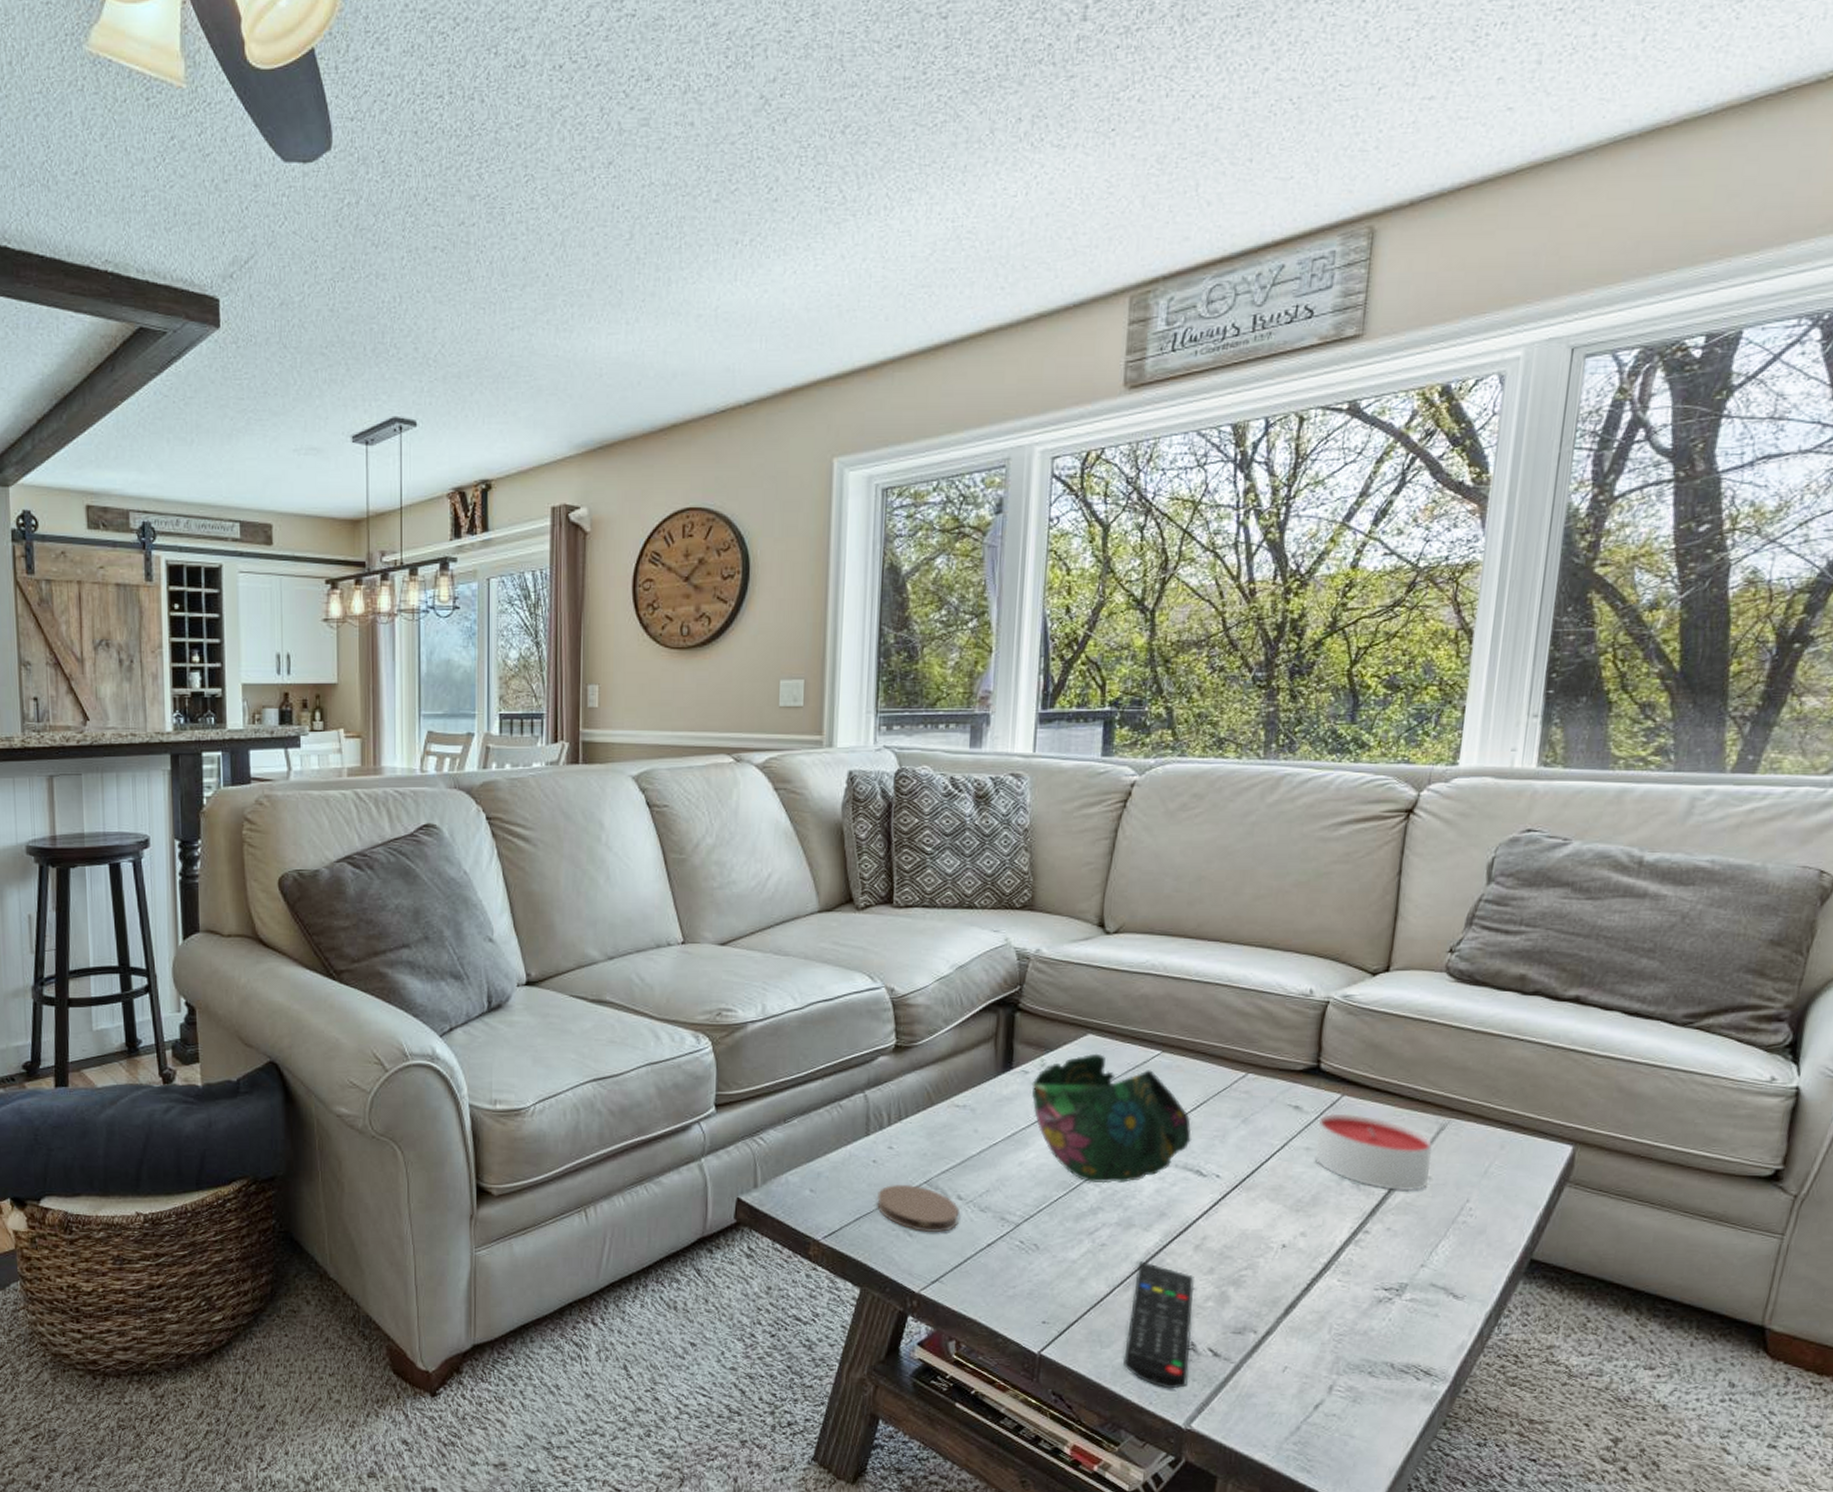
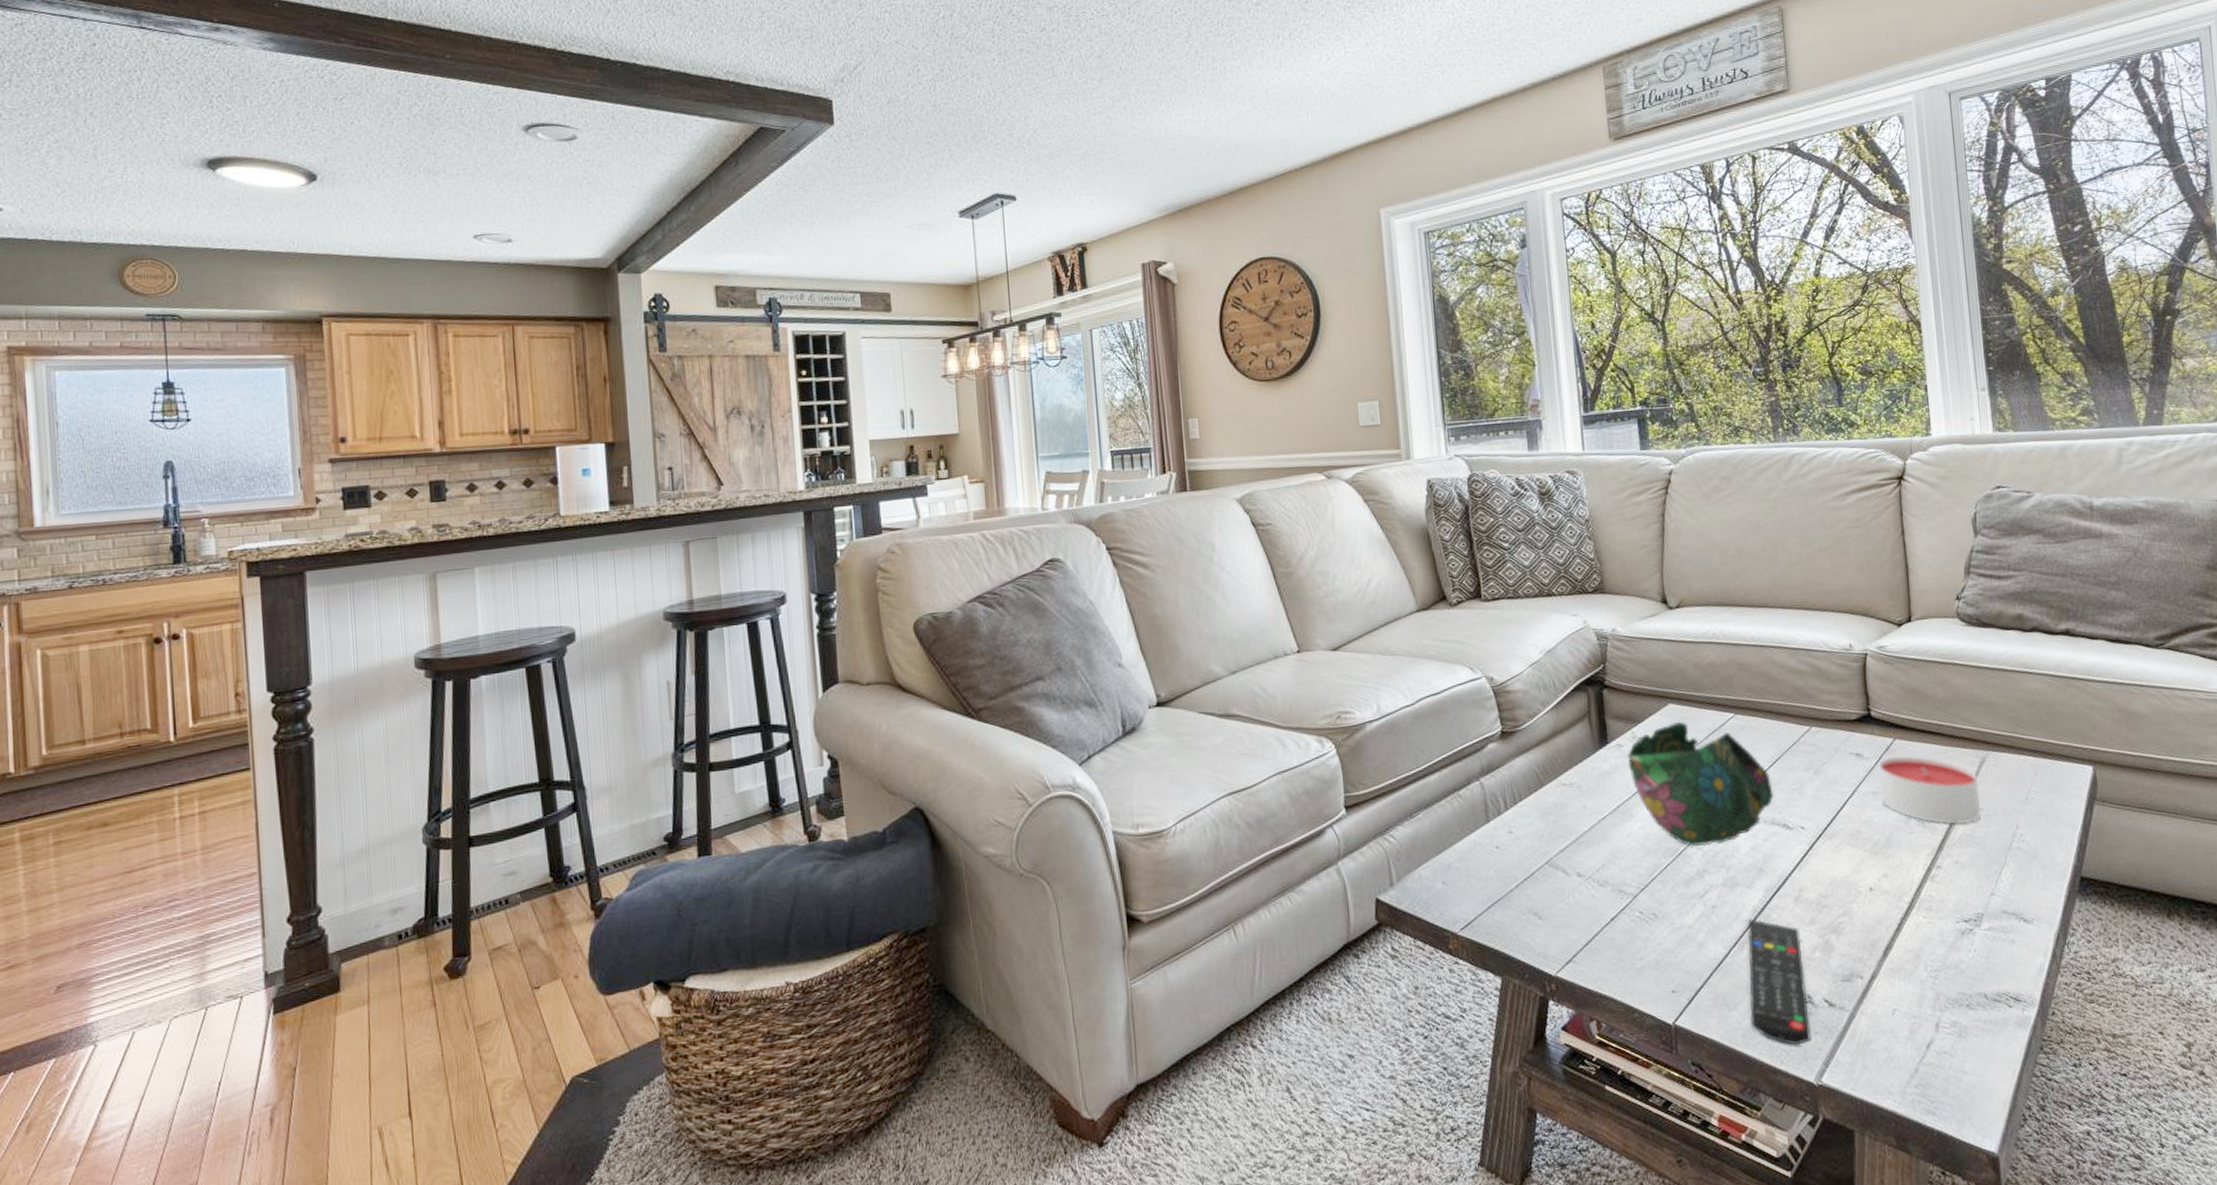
coaster: present [877,1184,960,1232] -> none [1504,866,1582,913]

